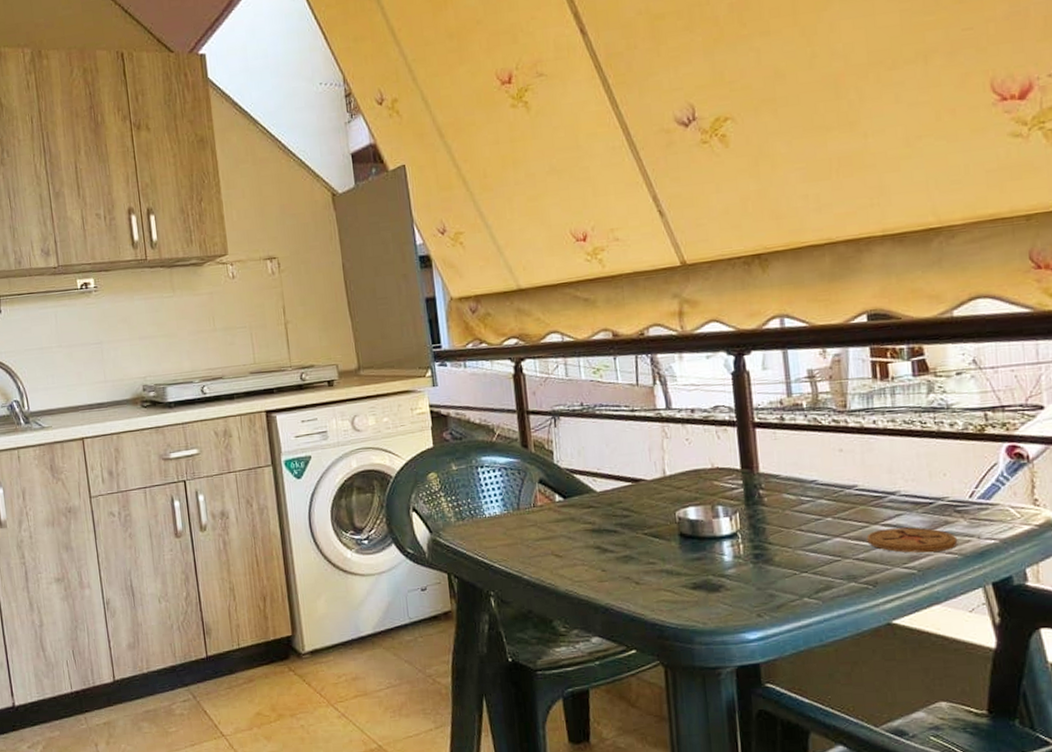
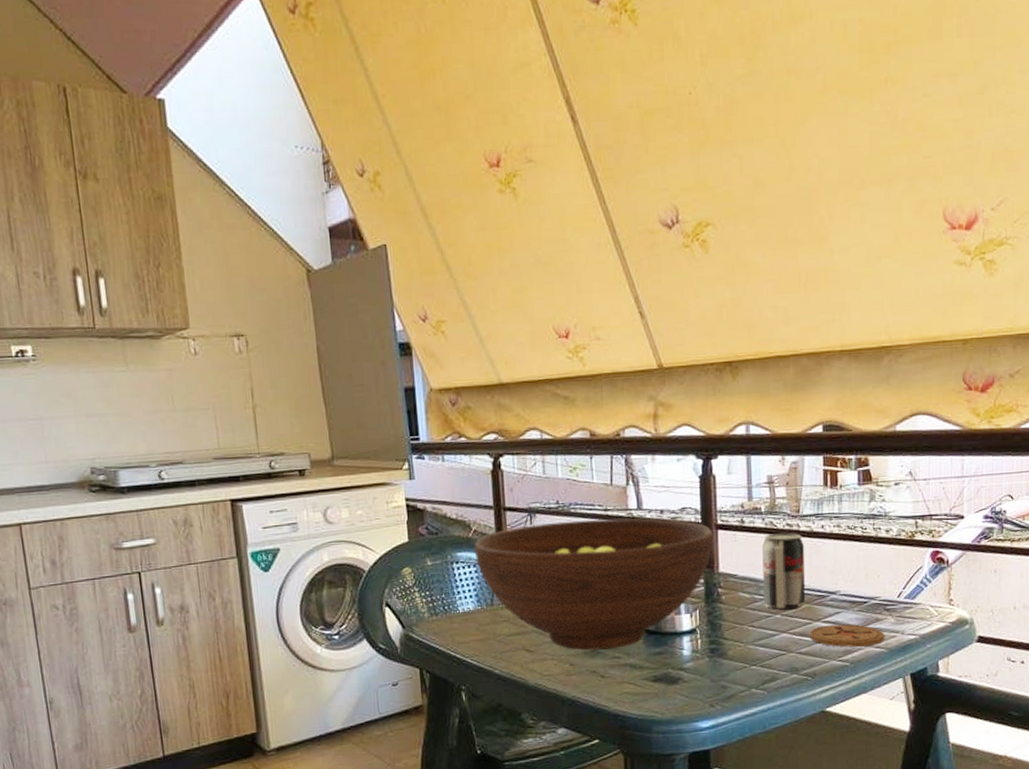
fruit bowl: none [498,418,751,556] -> present [474,518,714,651]
beverage can: none [806,429,860,514] -> present [762,532,805,611]

